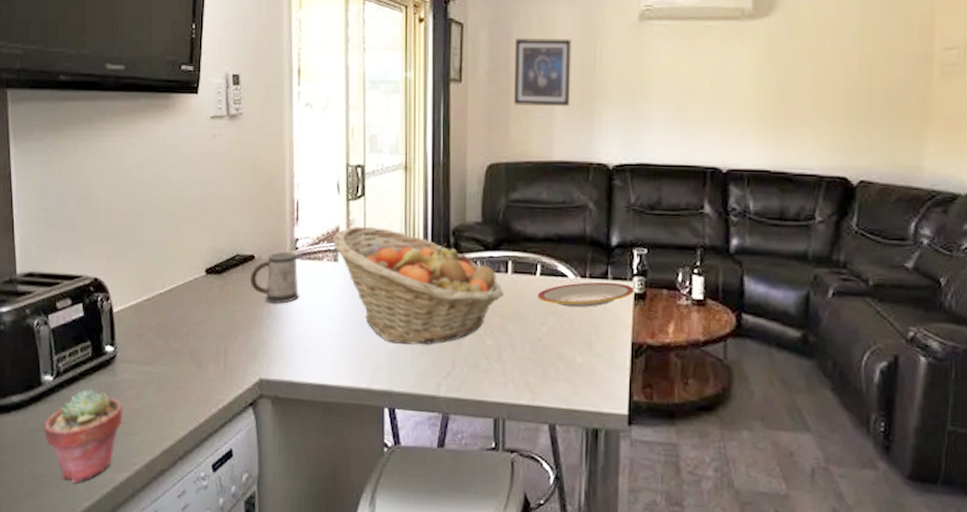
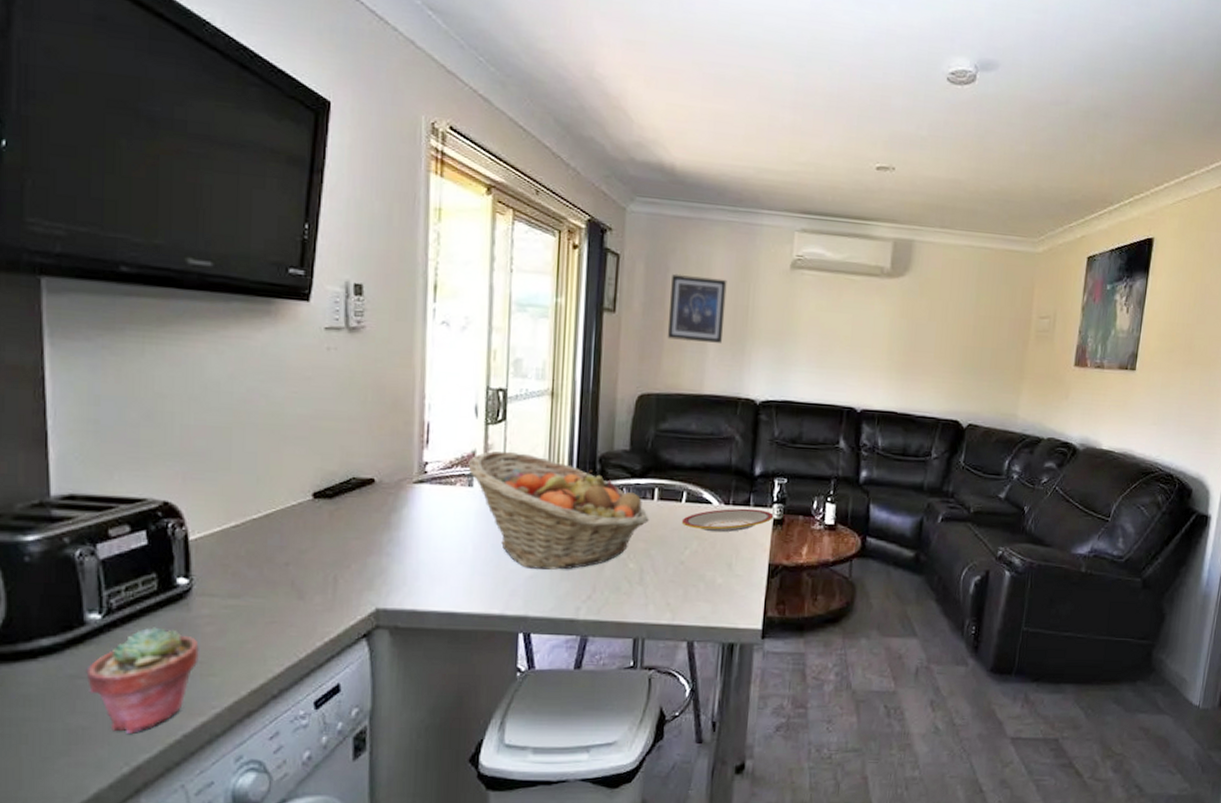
mug: present [251,251,300,305] -> none [369,475,428,531]

